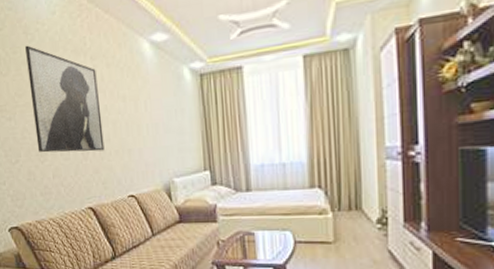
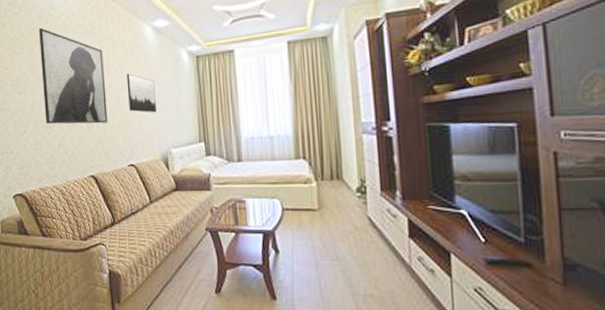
wall art: none [123,95,157,139] -> present [126,73,156,113]

